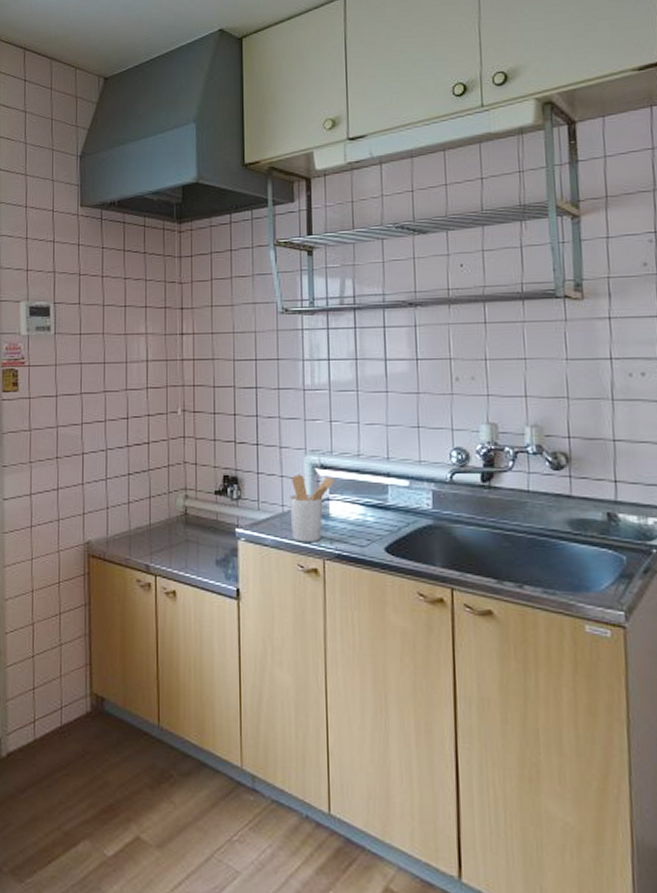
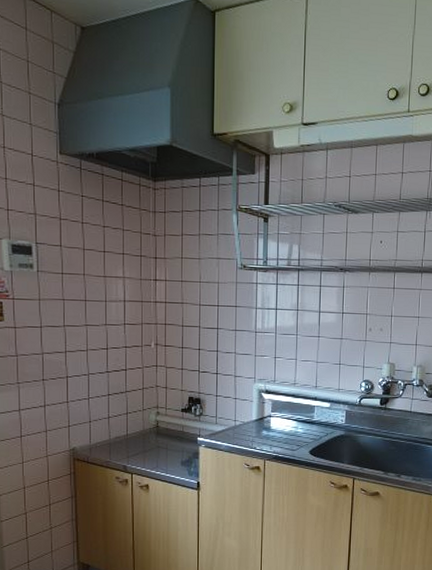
utensil holder: present [289,474,335,543] -> none [240,397,276,448]

